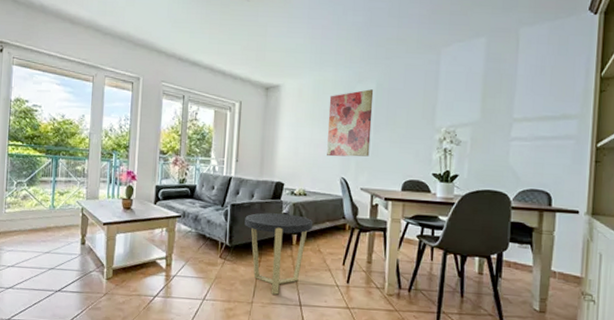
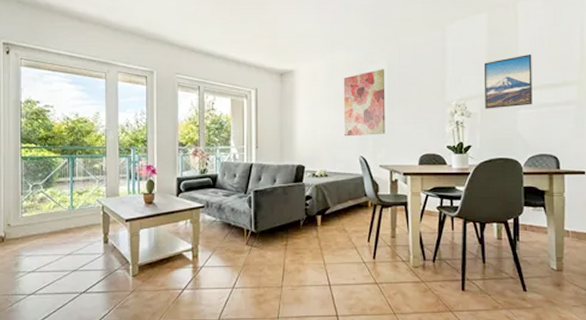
side table: present [244,213,313,295] -> none [269,196,337,277]
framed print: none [476,82,531,139] -> present [483,53,533,109]

